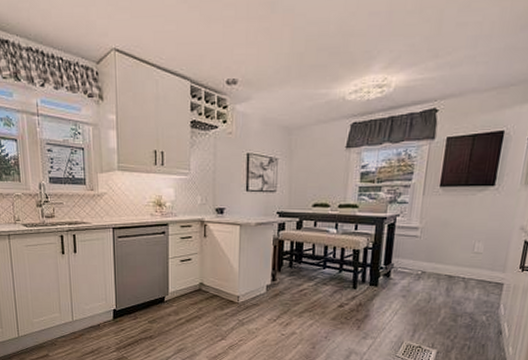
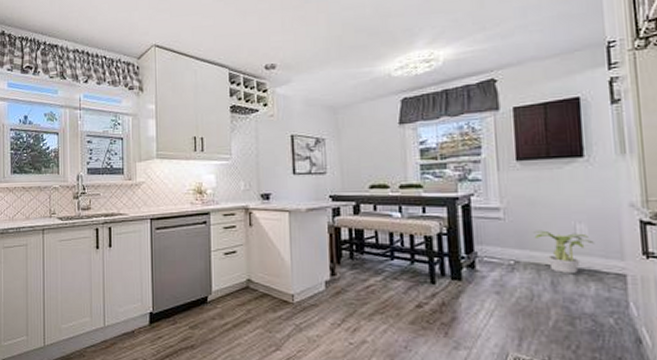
potted plant: none [441,247,486,282] -> present [534,230,595,273]

